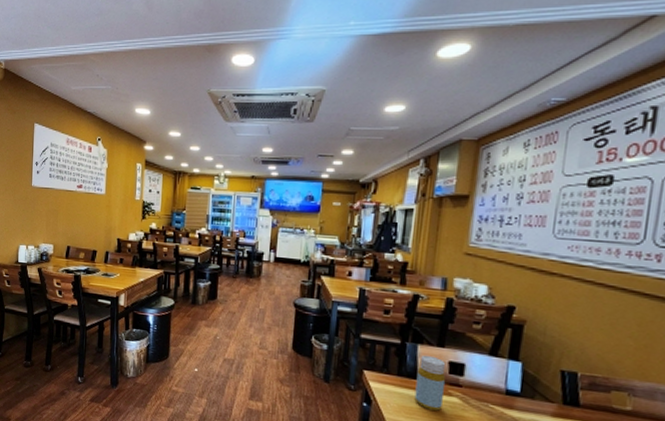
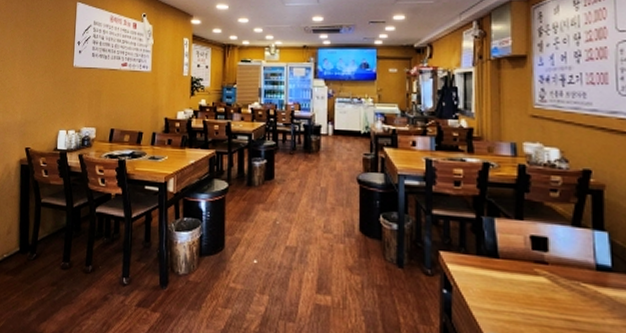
bottle: present [414,355,446,411] -> none [497,229,529,294]

